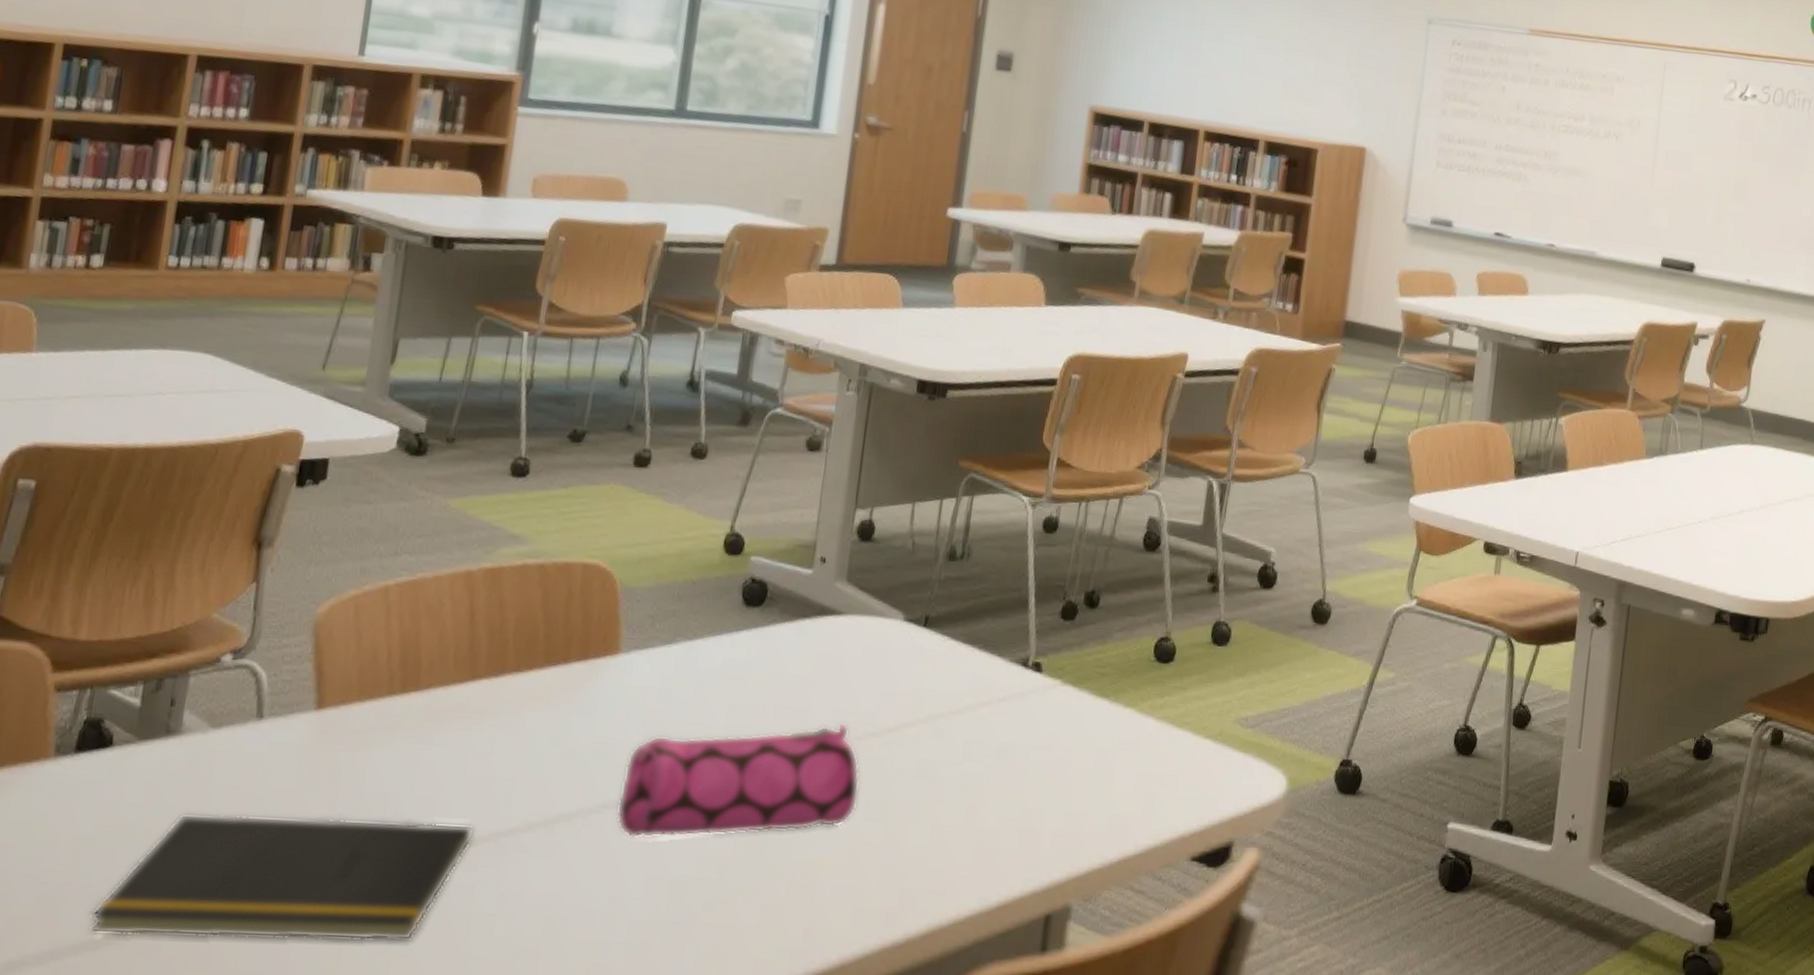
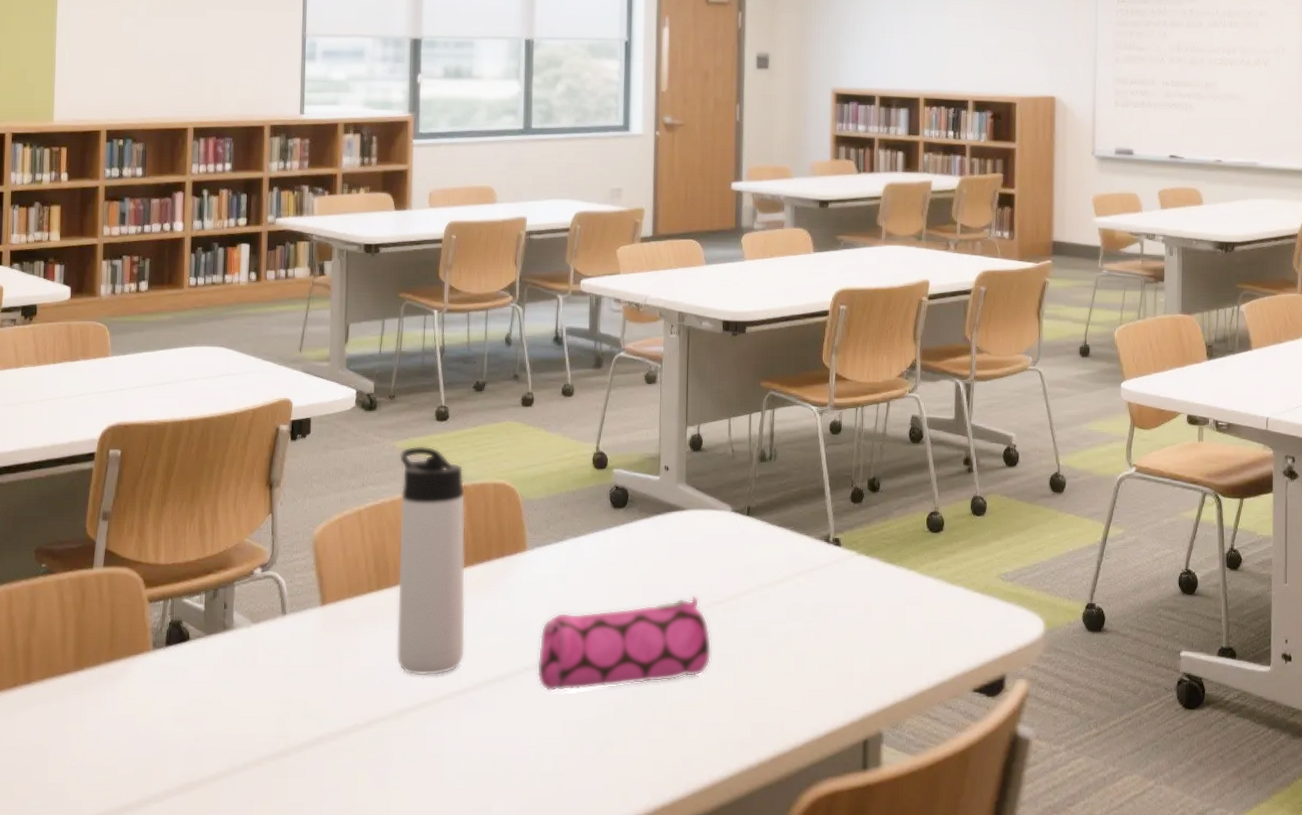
notepad: present [90,813,474,941] -> none [188,686,438,779]
thermos bottle: none [418,506,543,810] -> present [396,446,466,676]

